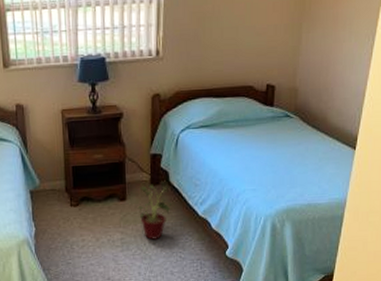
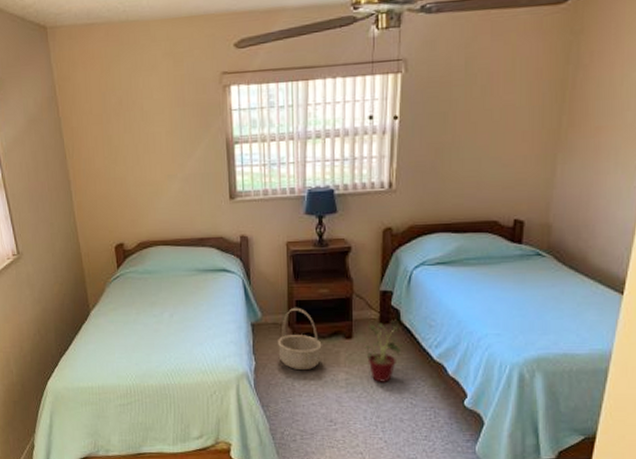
basket: none [55,173,98,233] -> present [277,307,322,370]

